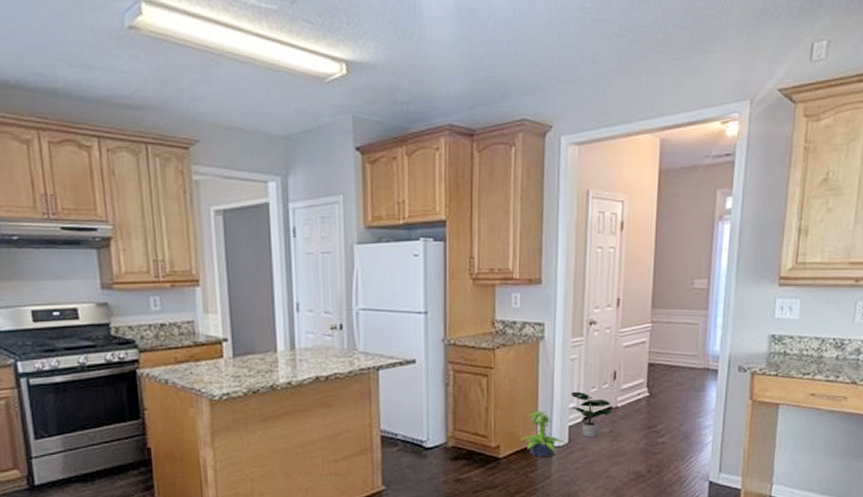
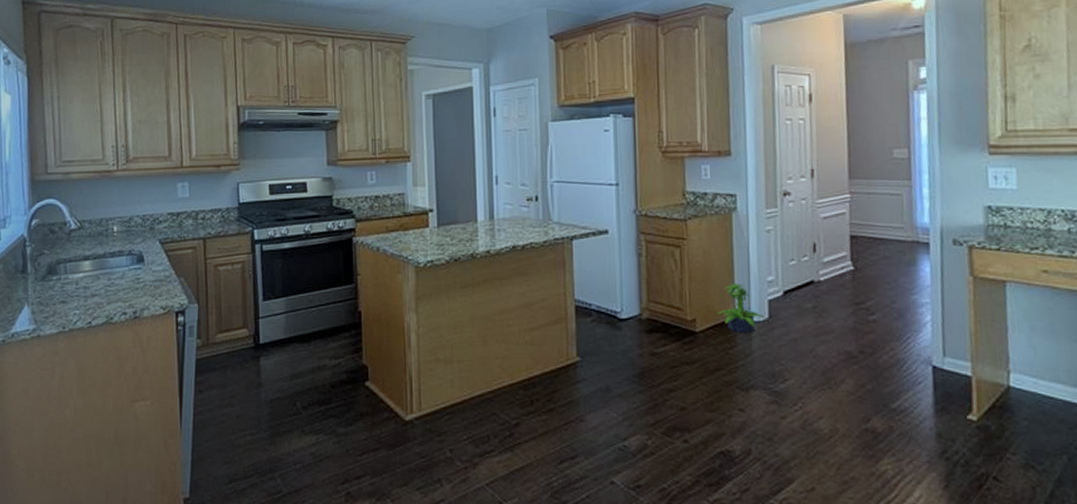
potted plant: present [571,391,613,438] -> none [769,264,815,313]

